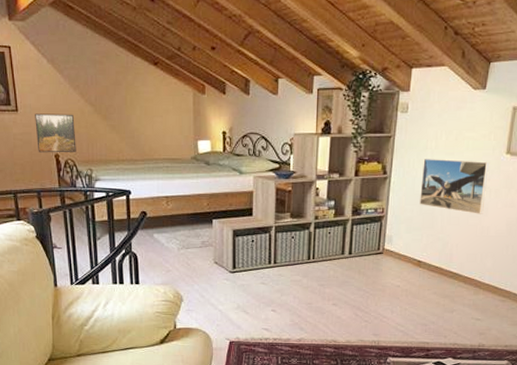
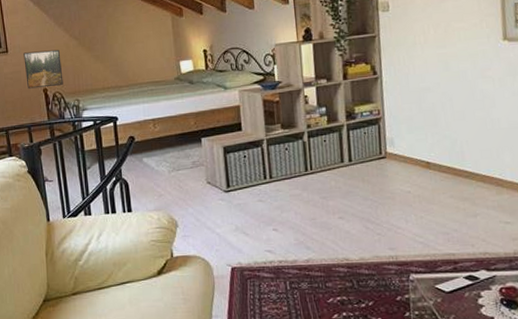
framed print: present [420,158,489,214] -> none [414,50,490,107]

